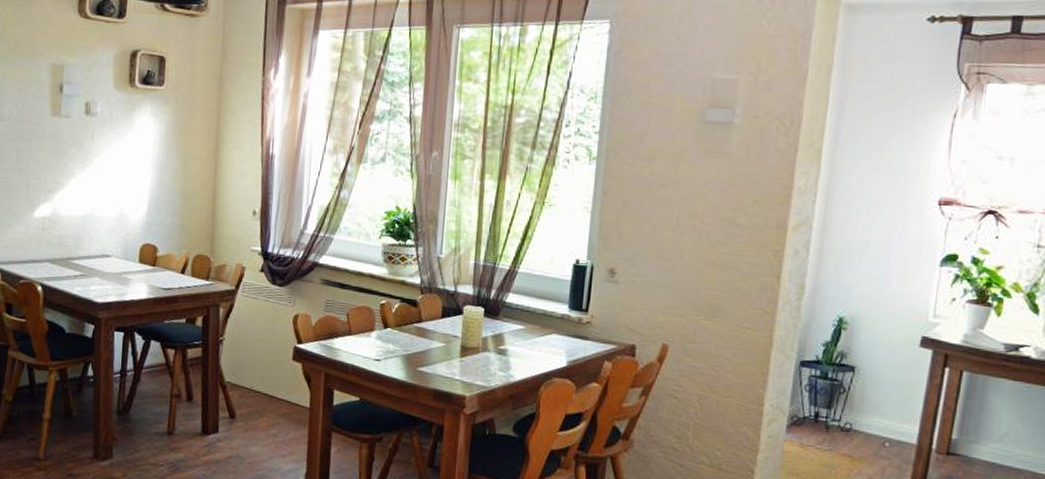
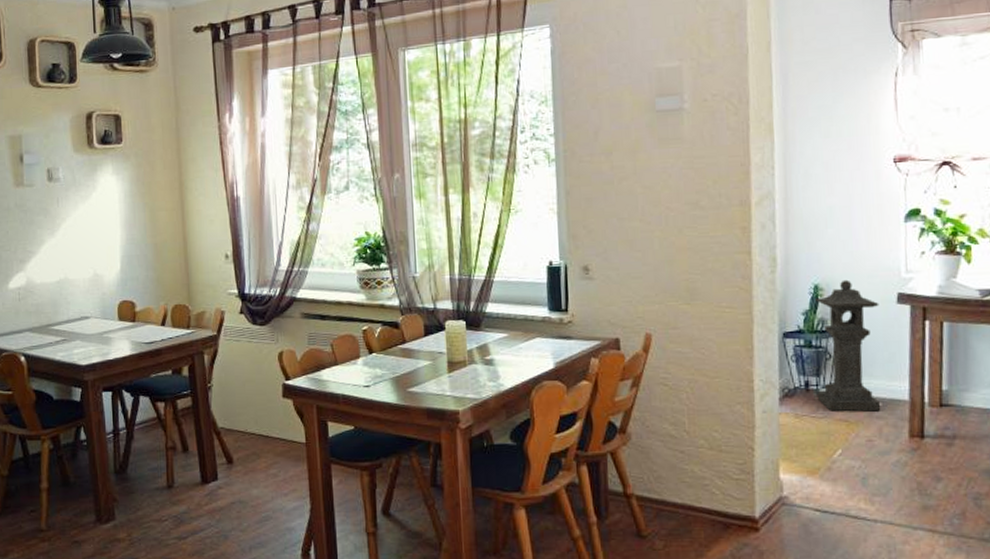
stone lantern: none [826,316,902,451] -> present [815,279,881,412]

